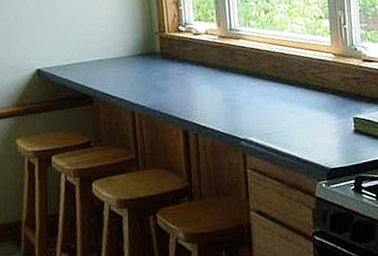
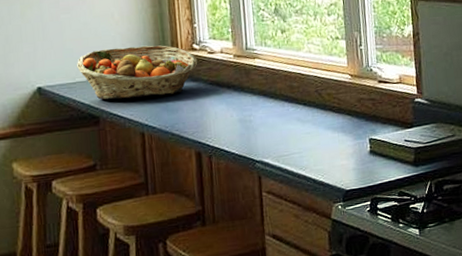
fruit basket: none [72,27,184,81] -> present [77,45,198,100]

